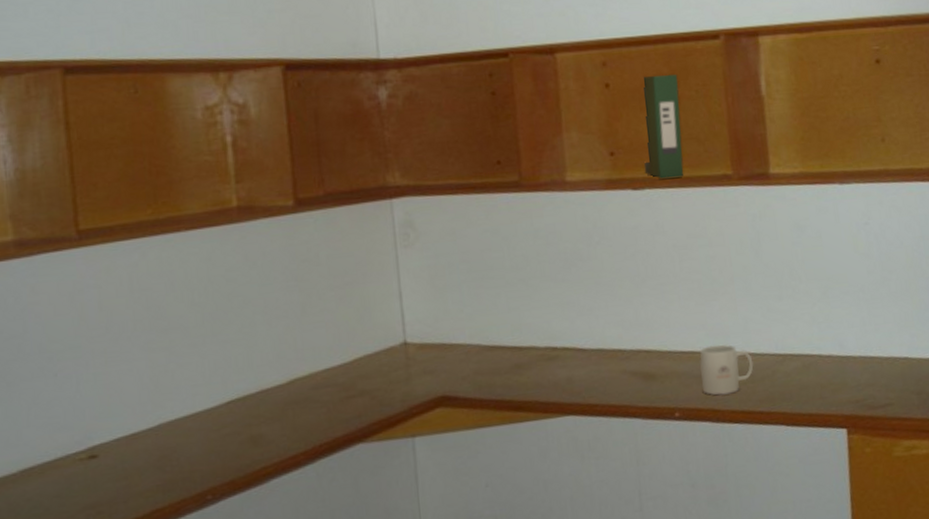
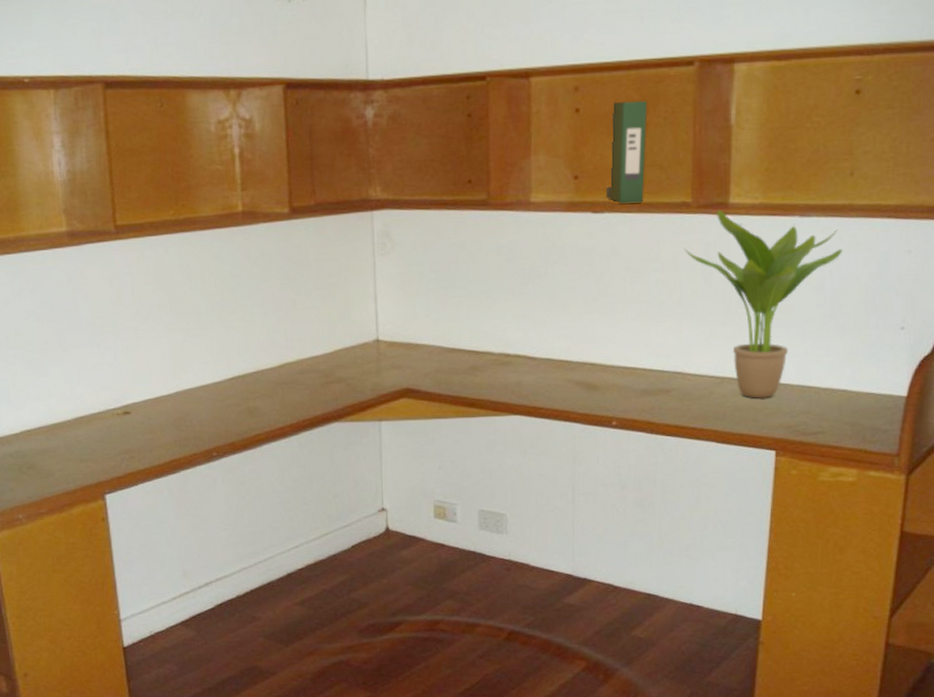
mug: present [699,344,754,396] -> none [640,363,692,410]
potted plant: none [729,180,885,375] -> present [683,209,842,399]

